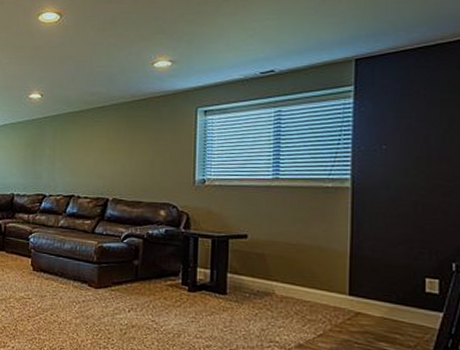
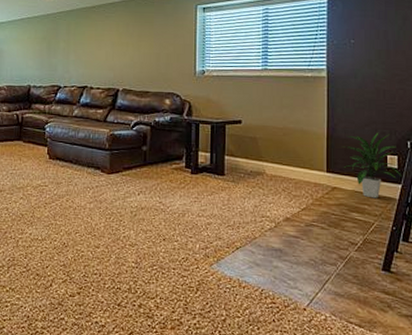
indoor plant: none [370,252,444,327] -> present [343,132,402,199]

